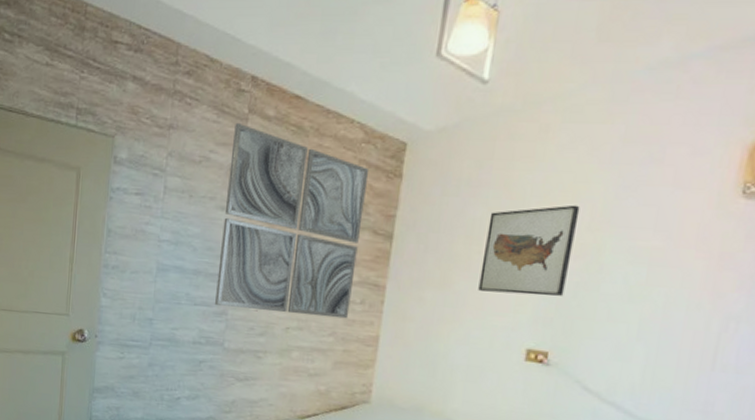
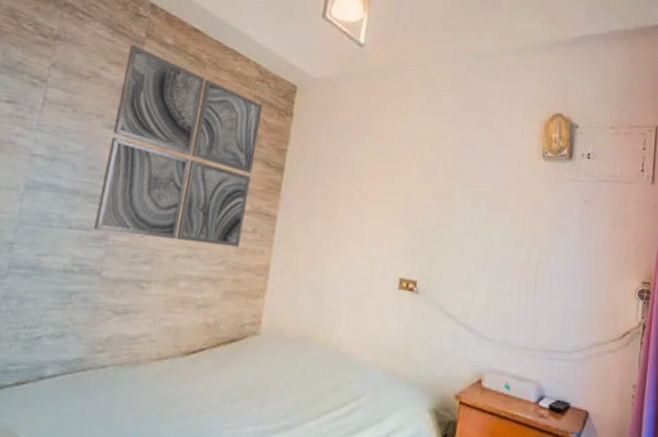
wall art: present [478,205,580,296] -> none [359,154,436,231]

